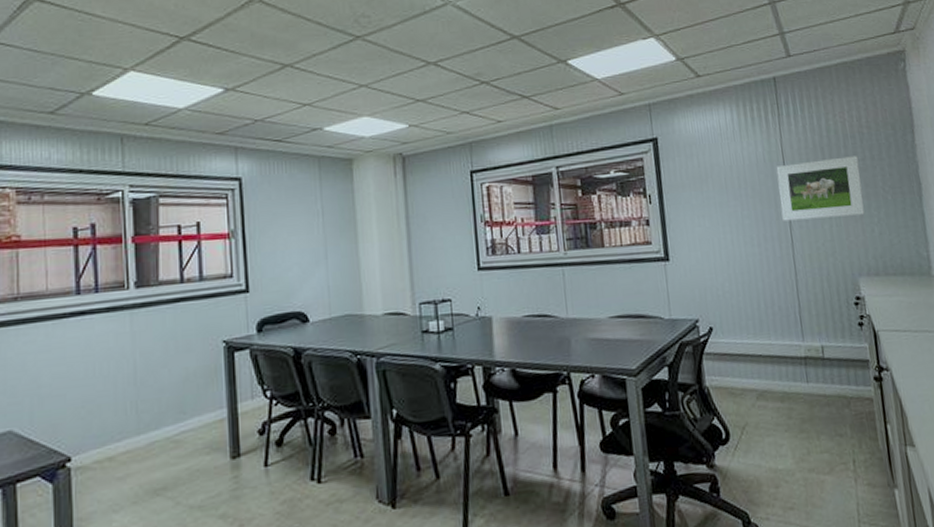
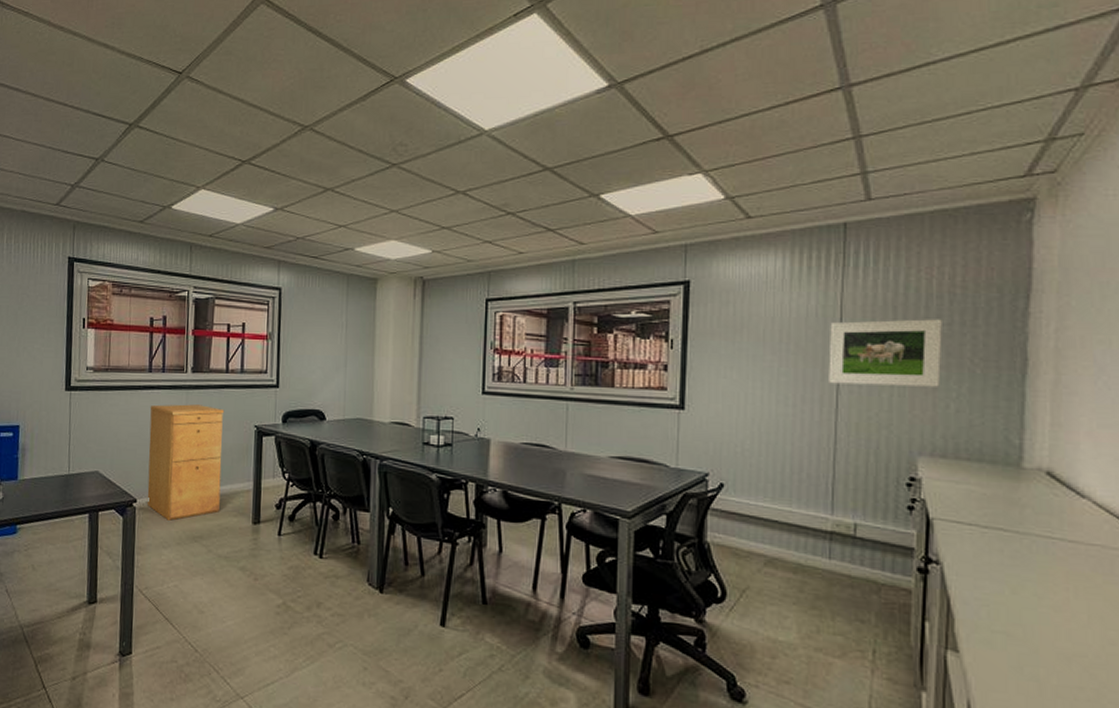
filing cabinet: none [81,325,186,476] -> present [147,404,225,521]

